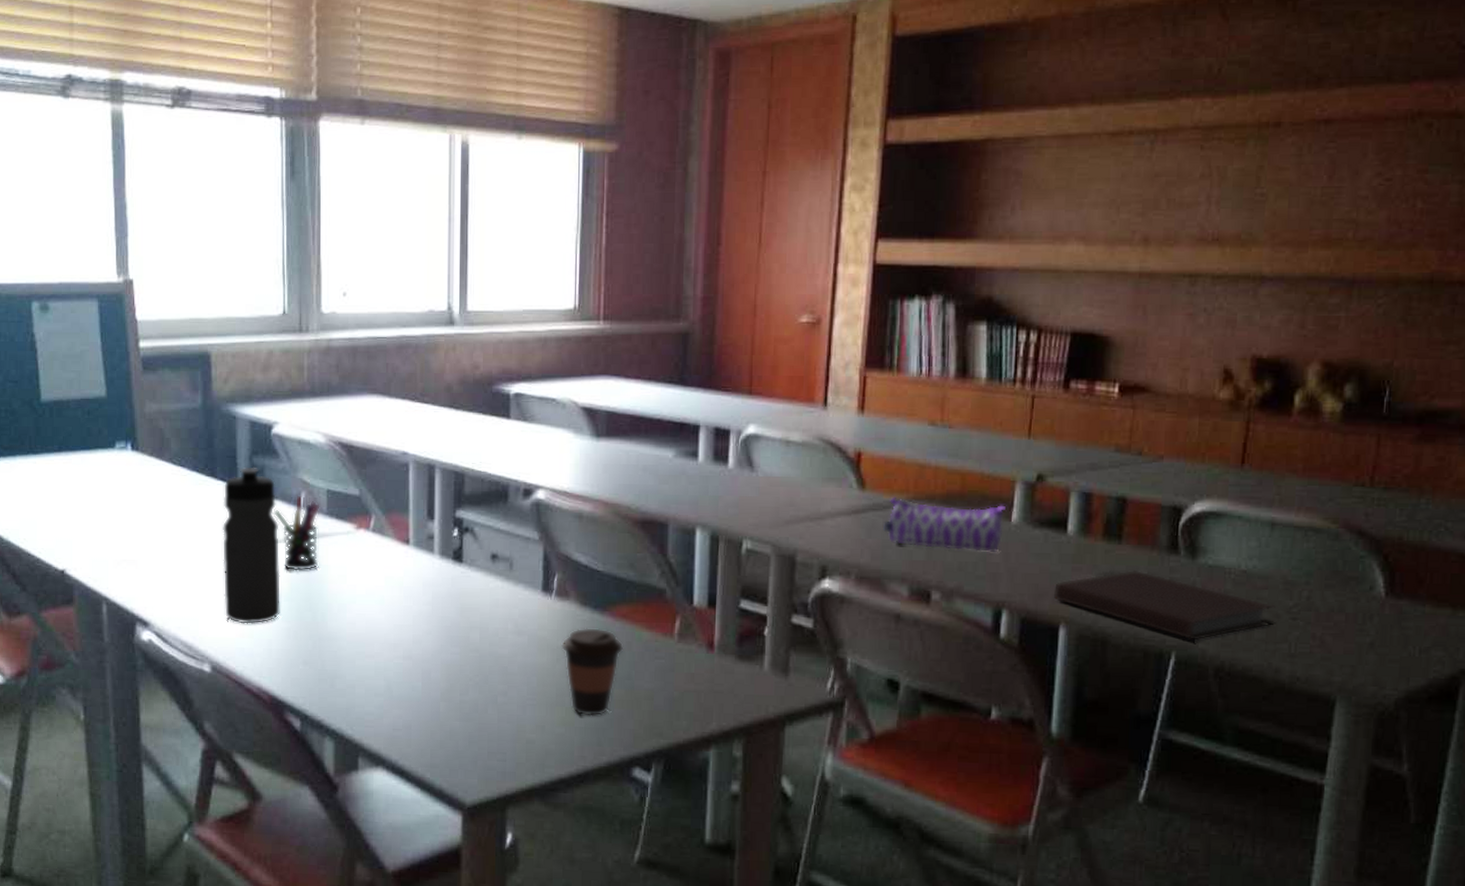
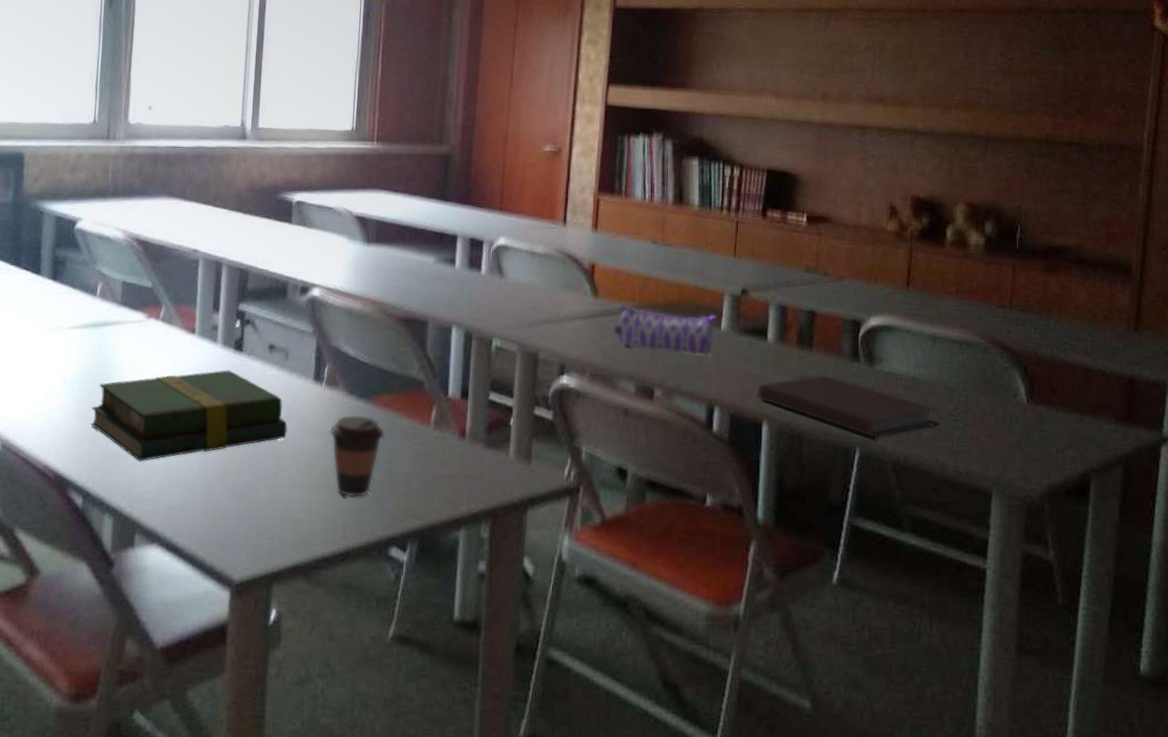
water bottle: present [222,466,280,624] -> none [18,257,76,405]
pen holder: present [274,495,320,571] -> none [71,285,115,356]
book: none [303,582,515,682] -> present [90,370,287,462]

